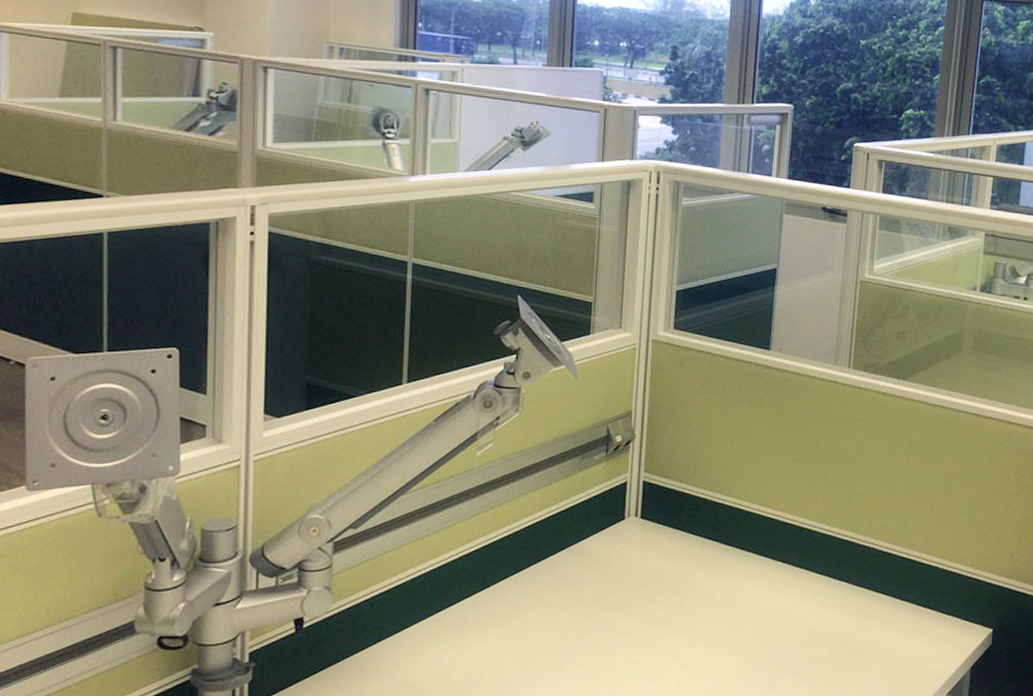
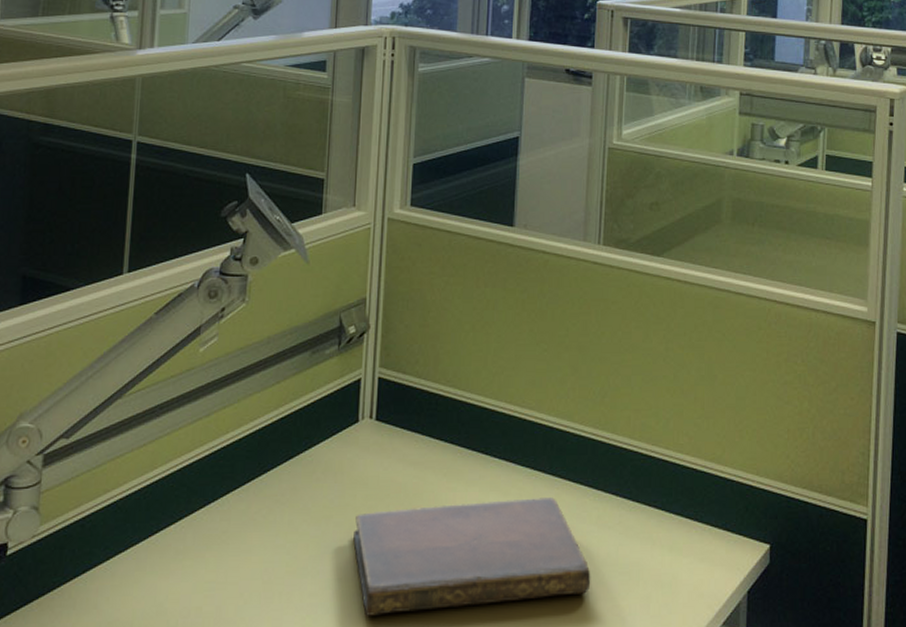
notebook: none [620,587,833,683] -> present [353,497,591,616]

